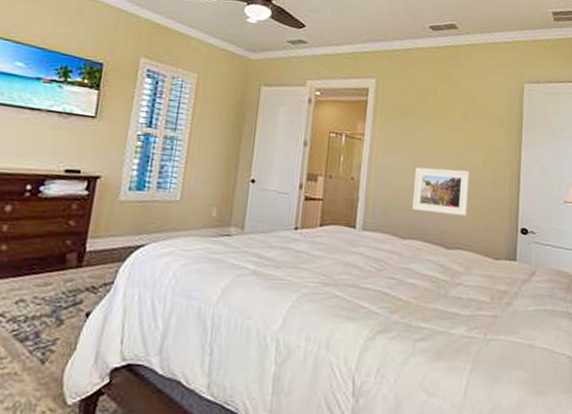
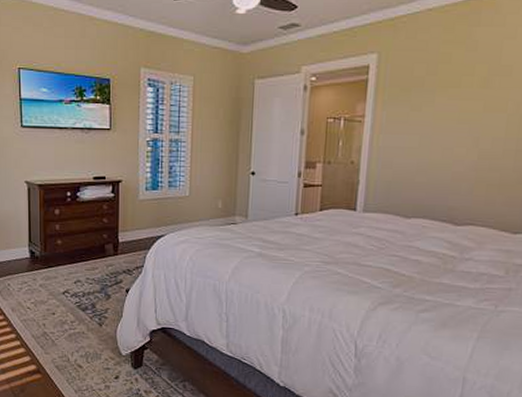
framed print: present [412,167,470,216] -> none [417,142,488,191]

